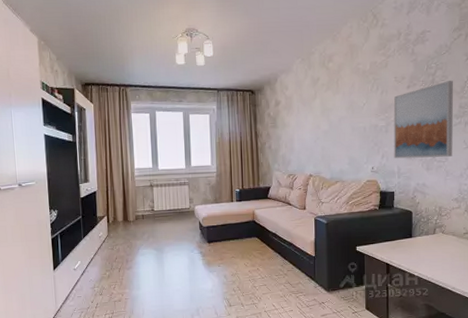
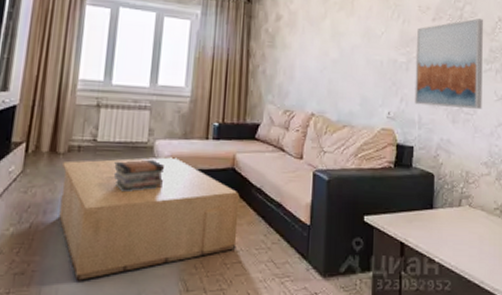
coffee table: none [134,217,262,303] -> present [59,157,240,281]
book stack: none [168,220,205,244] -> present [113,159,165,193]

